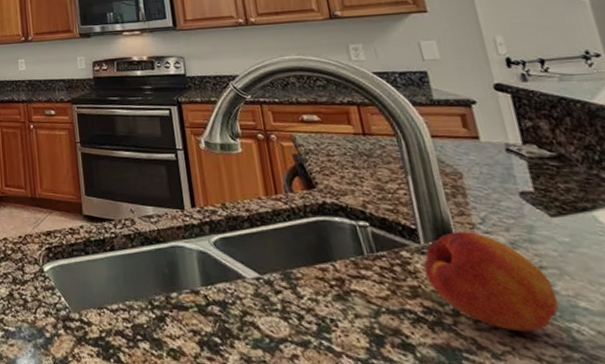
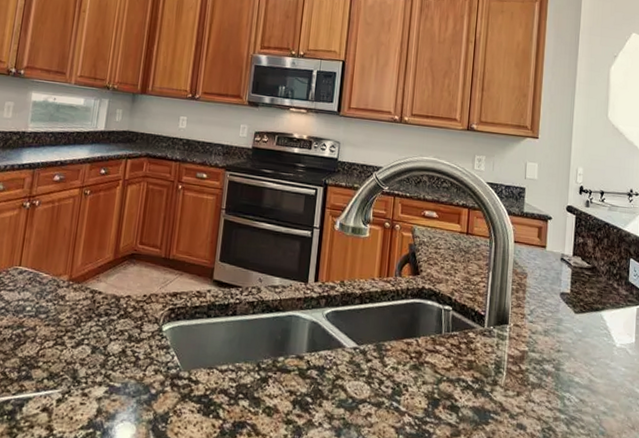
fruit: present [424,232,559,333] -> none [481,320,563,399]

